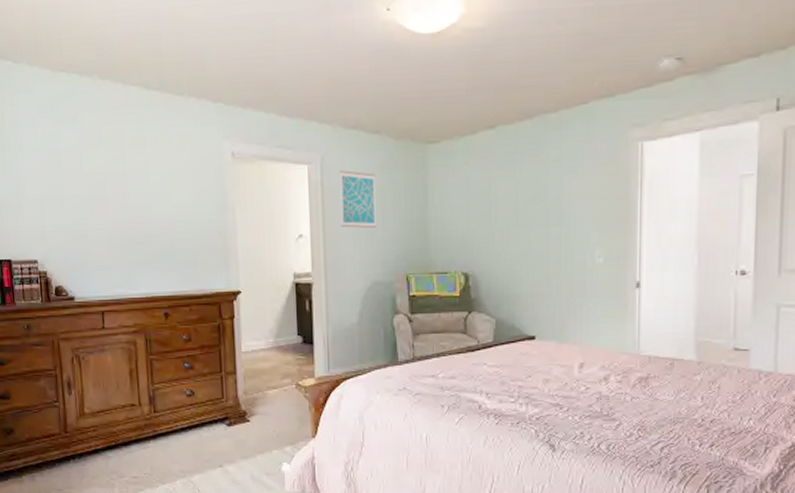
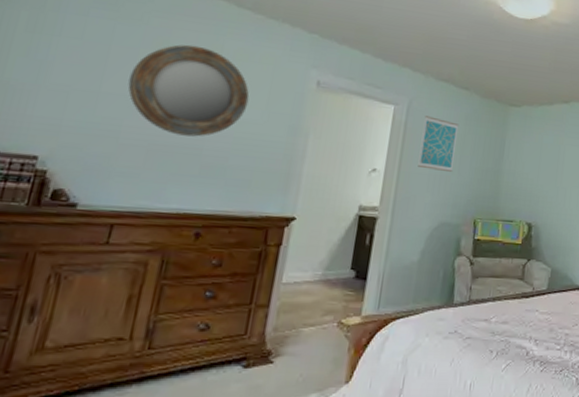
home mirror: none [81,137,178,226] -> present [128,44,250,137]

